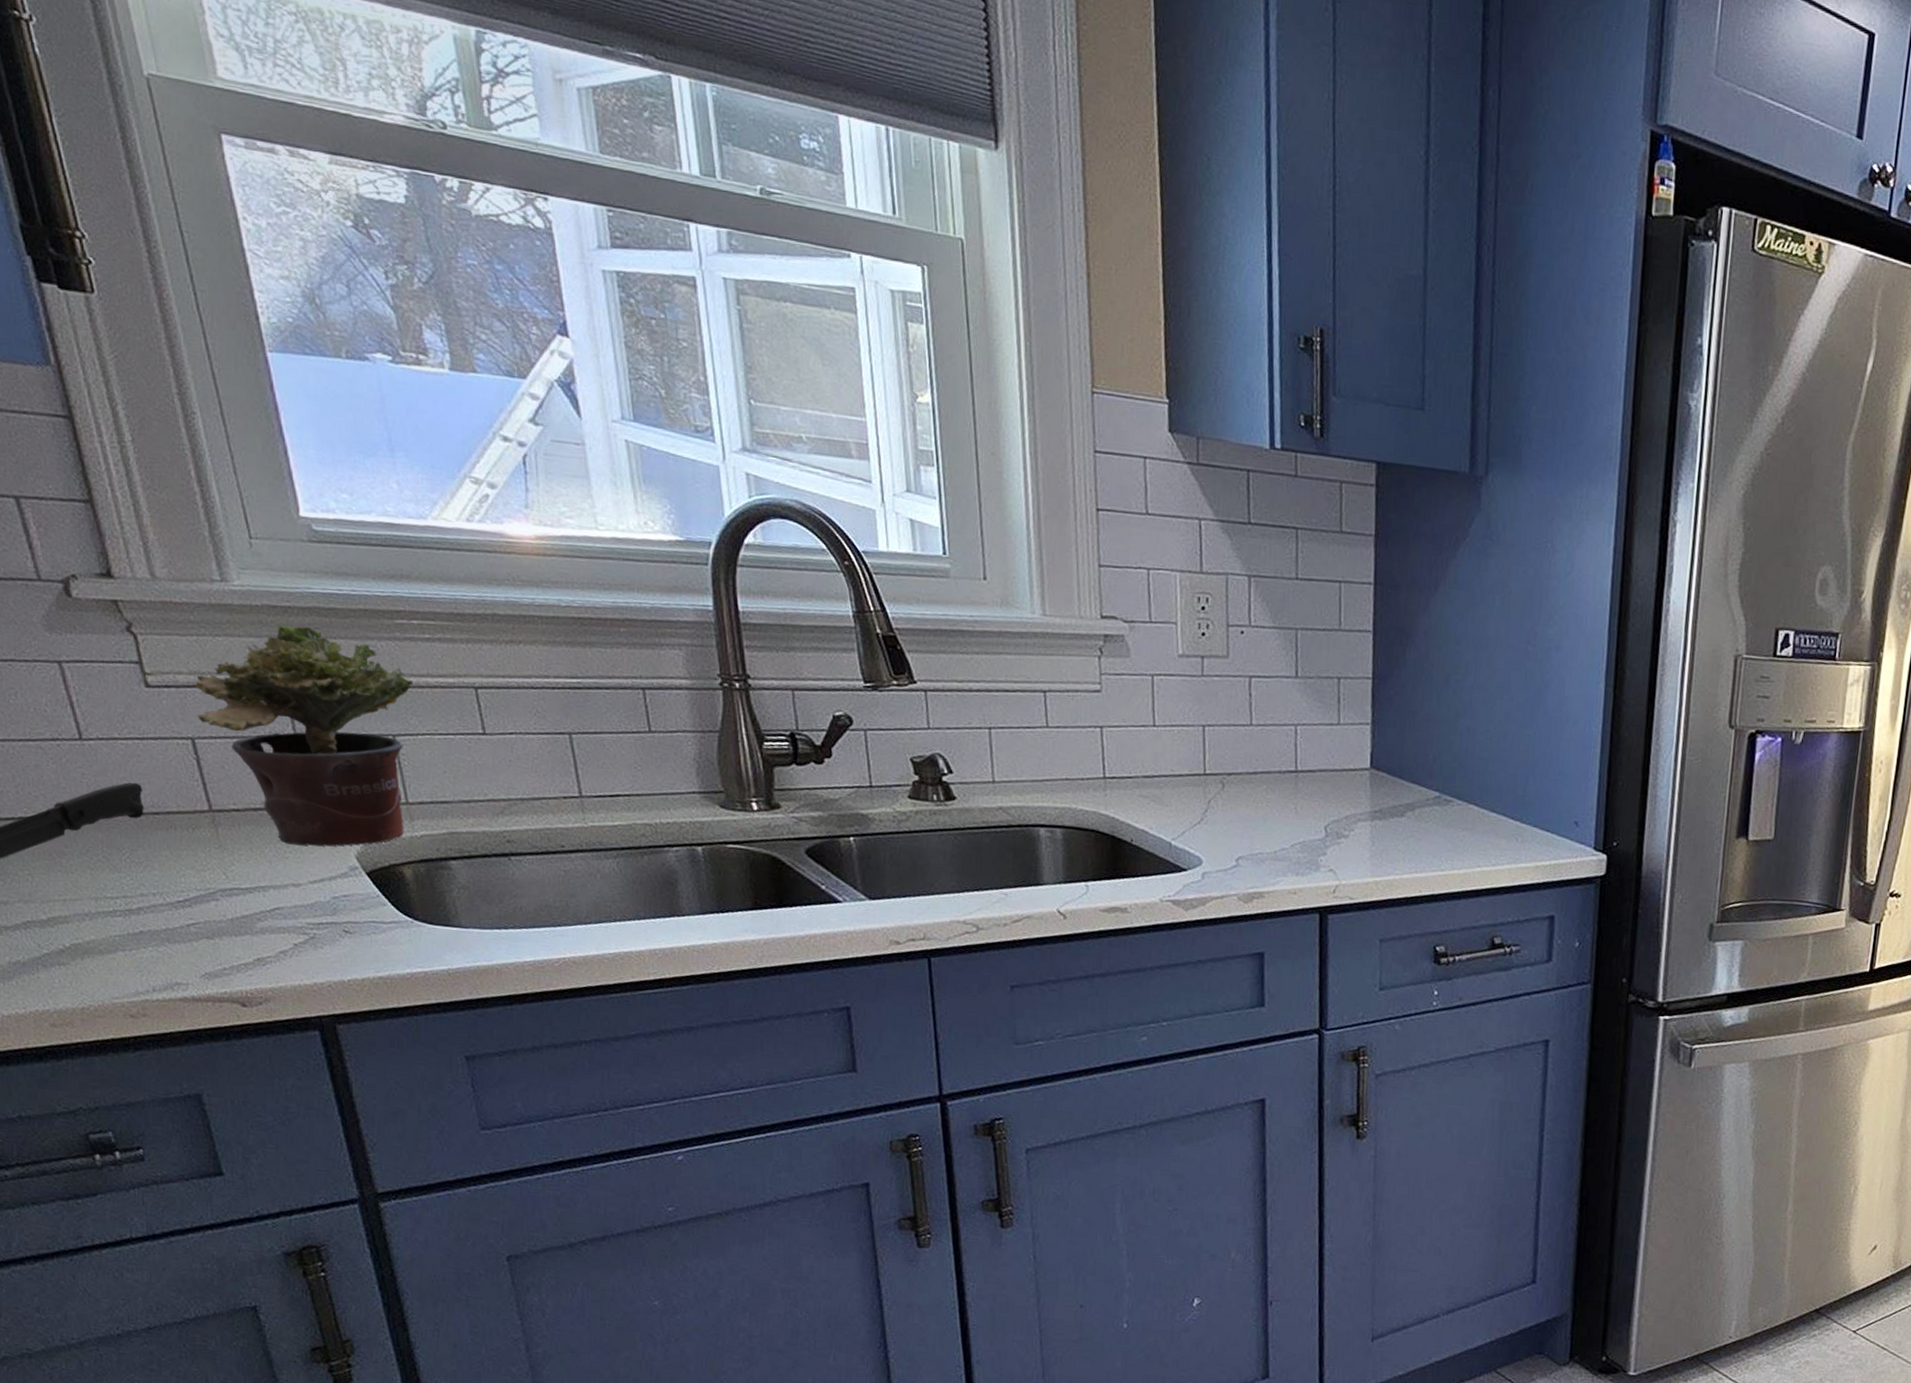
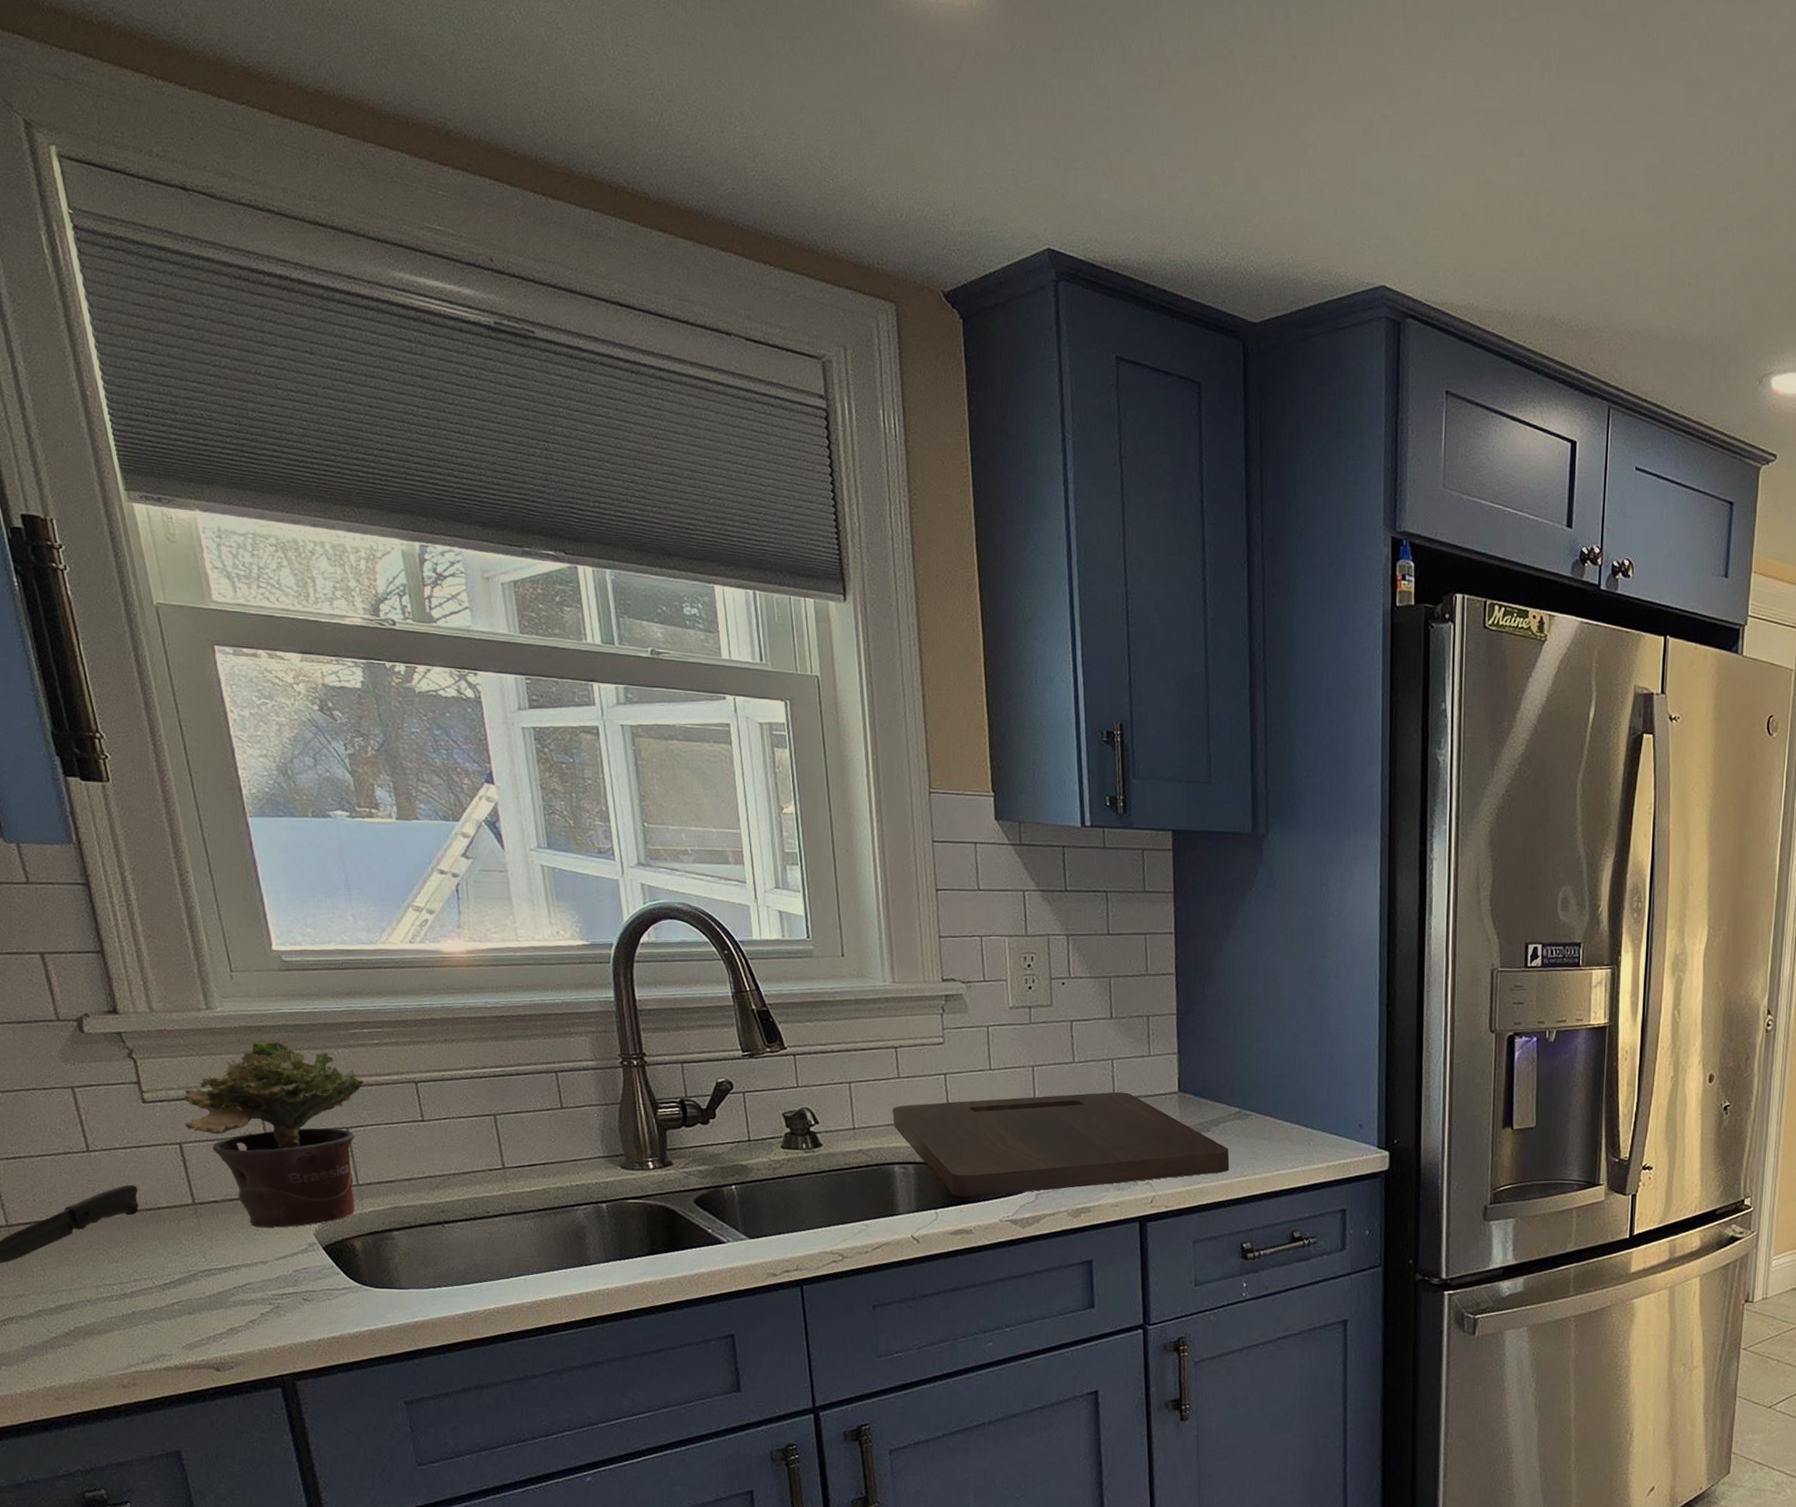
cutting board: none [1038,759,1425,871] -> present [892,1091,1230,1197]

